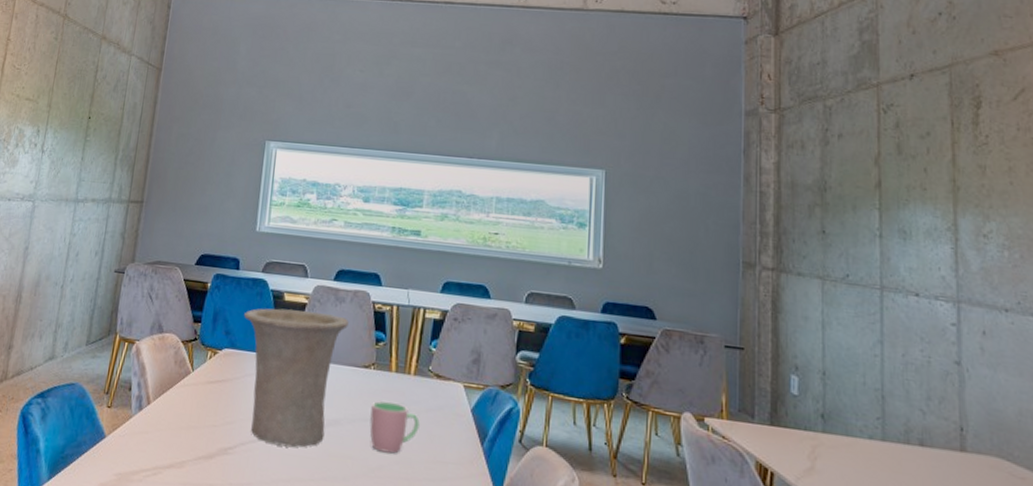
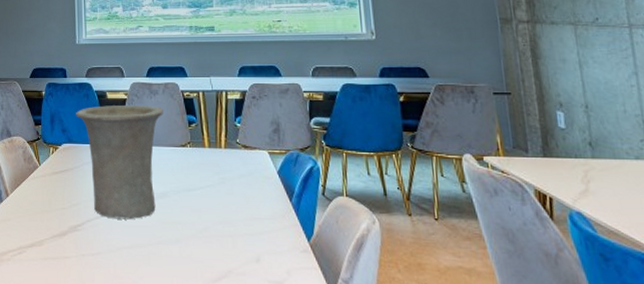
cup: present [369,401,421,454] -> none [192,173,236,216]

